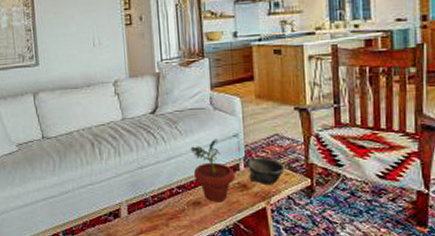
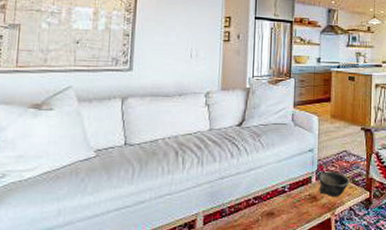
potted plant: present [190,139,236,203] -> none [270,152,307,213]

